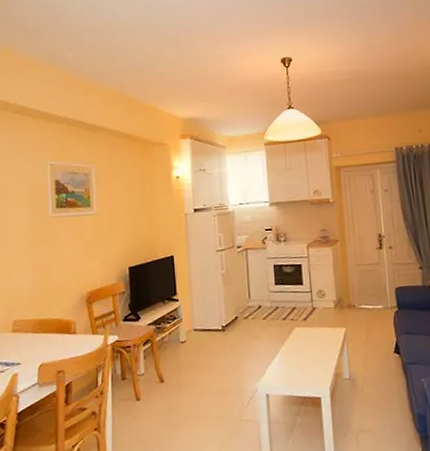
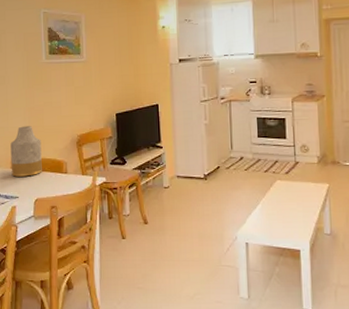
vase: none [12,284,48,341] -> present [10,126,42,177]

